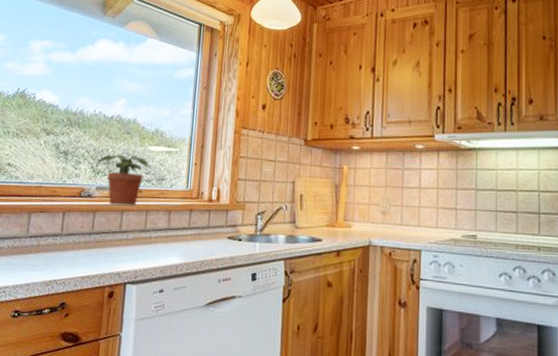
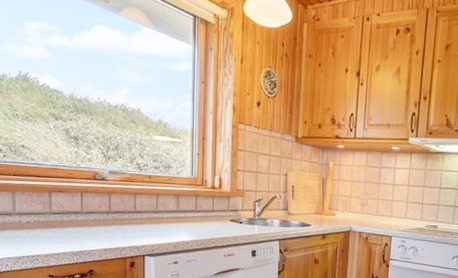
potted plant: present [98,154,151,206] -> none [108,142,157,190]

